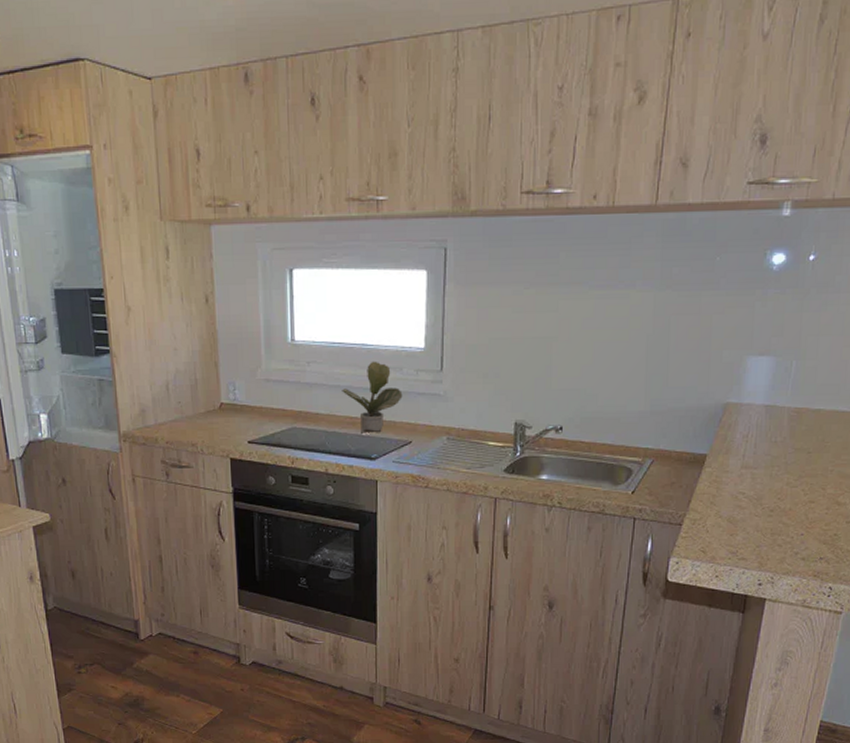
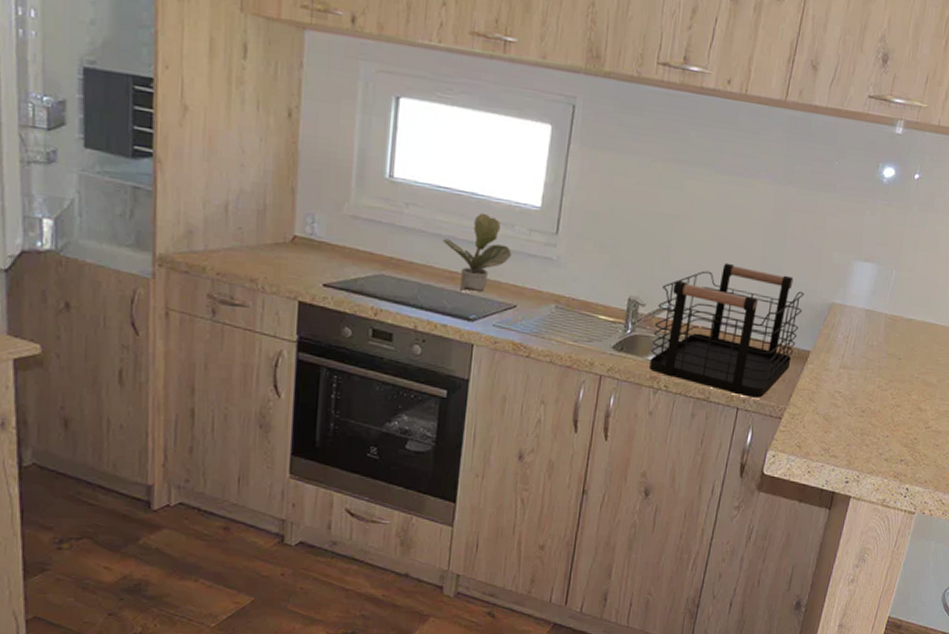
dish rack: none [542,376,694,507] -> present [649,263,804,398]

